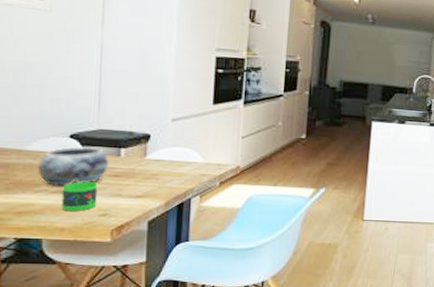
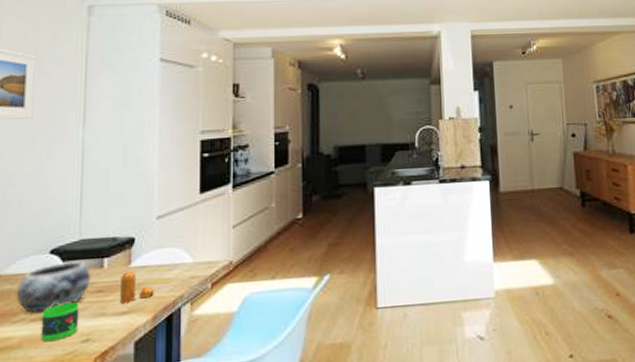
pepper shaker: none [136,162,167,189] -> present [120,271,154,304]

